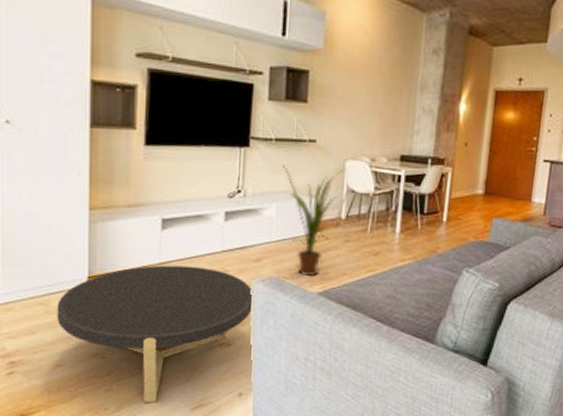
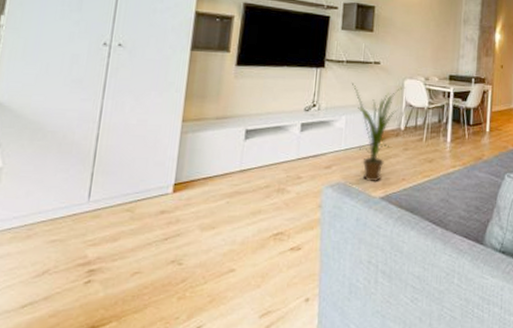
coffee table: present [57,265,253,402] -> none [140,172,323,310]

